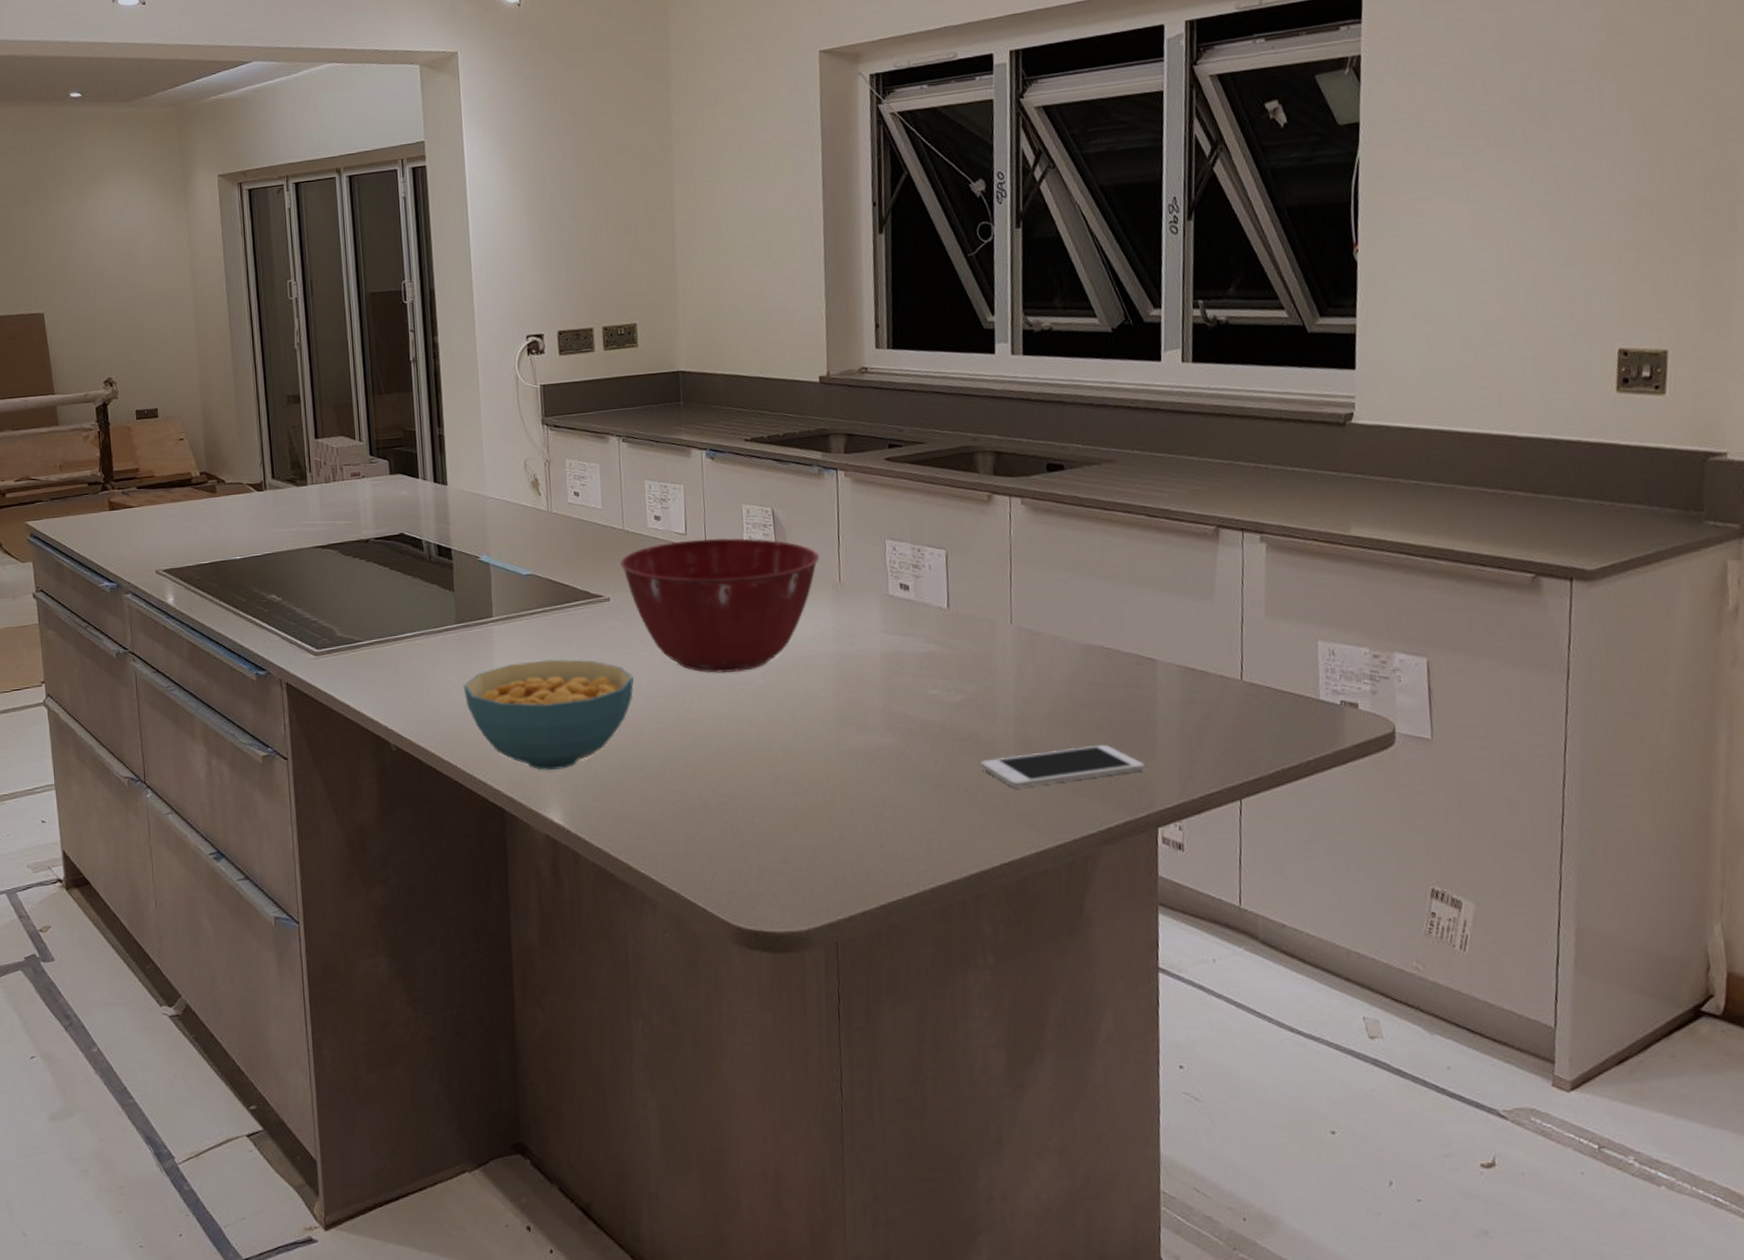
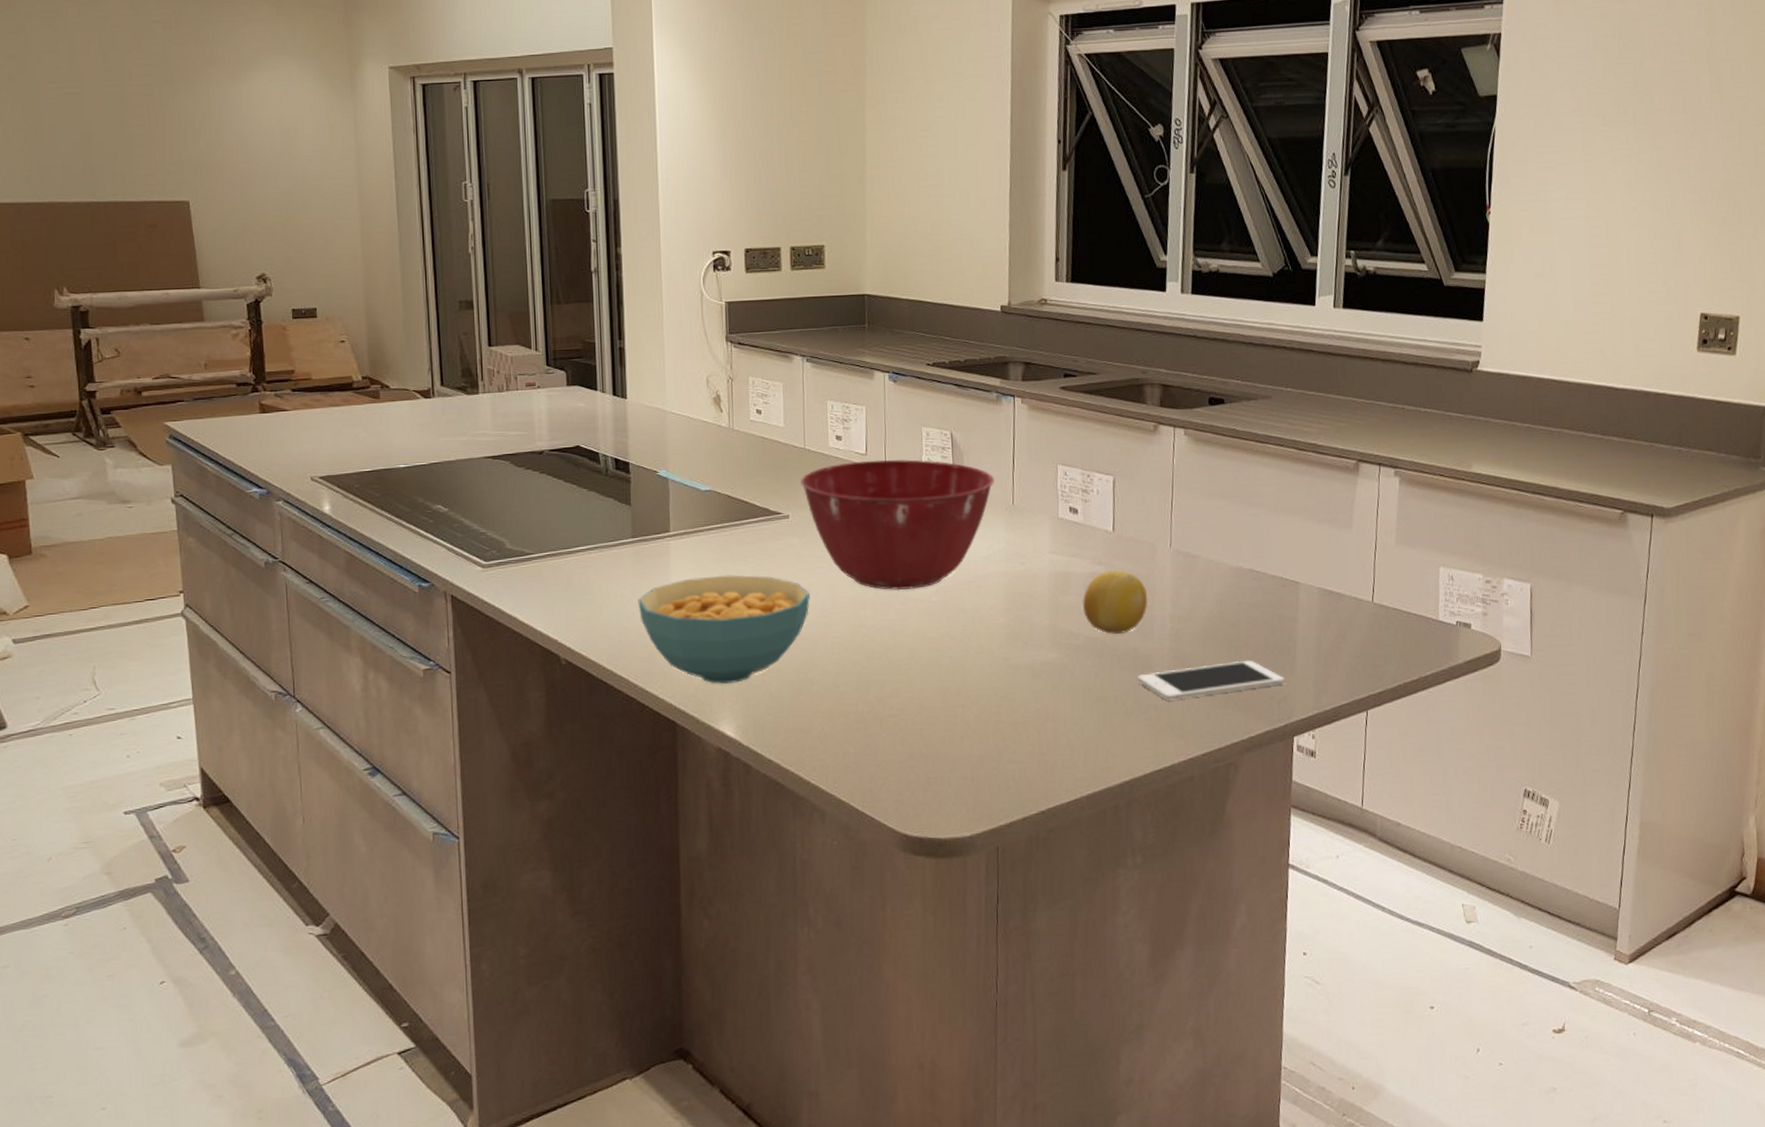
fruit: none [918,649,989,717] -> present [1083,570,1148,634]

